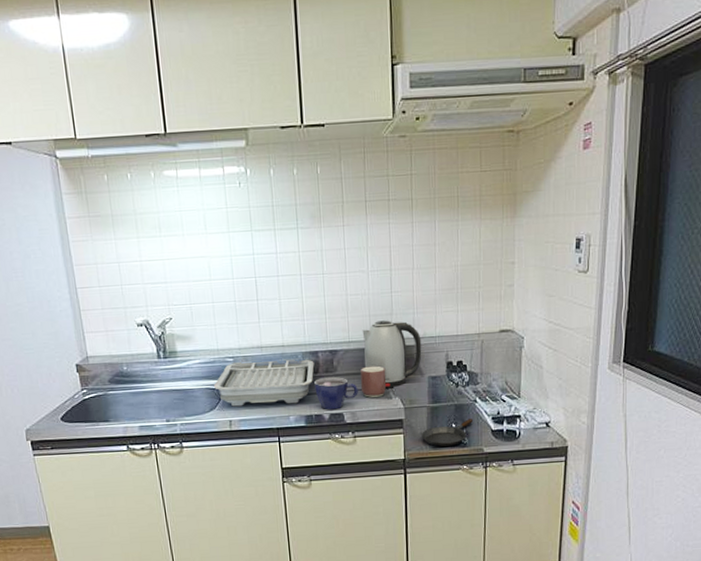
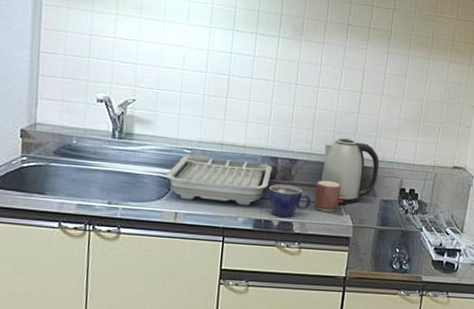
frying pan: present [422,419,474,448] -> none [366,246,417,271]

